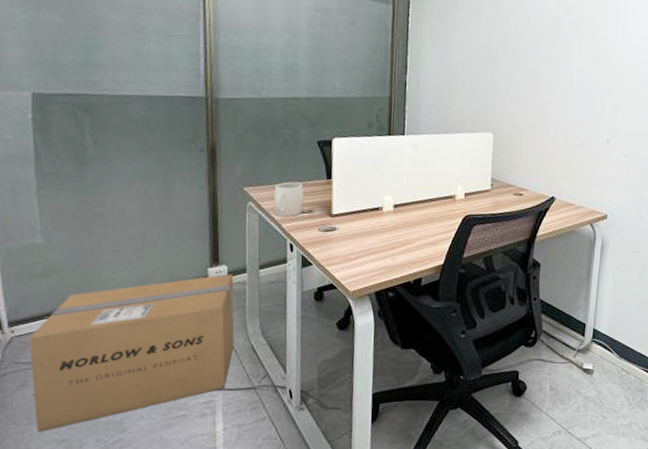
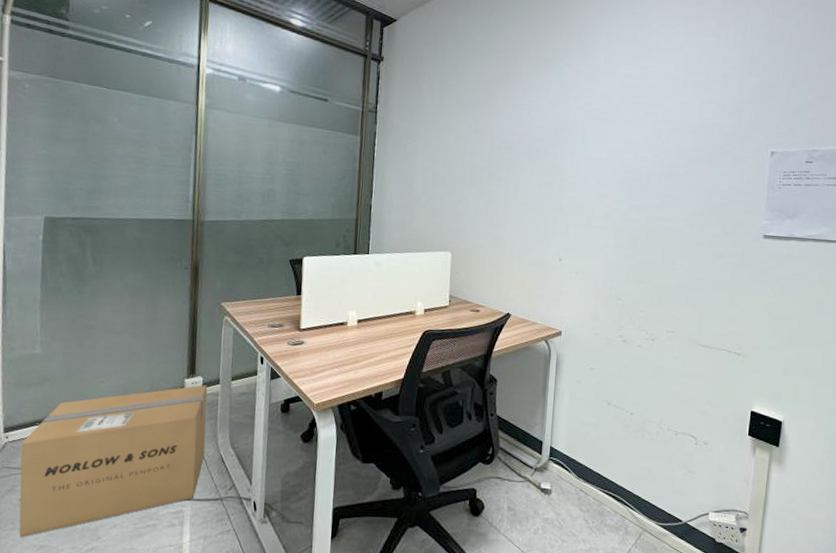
mug: present [273,181,304,217] -> none [247,297,276,330]

